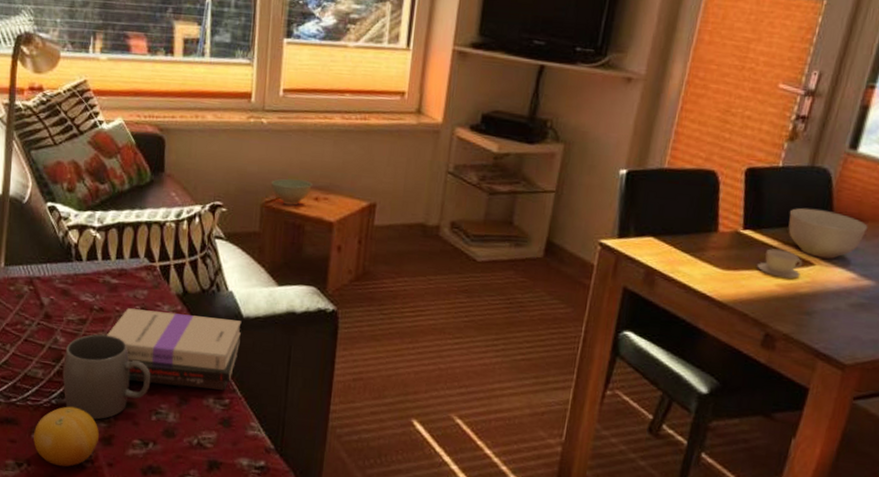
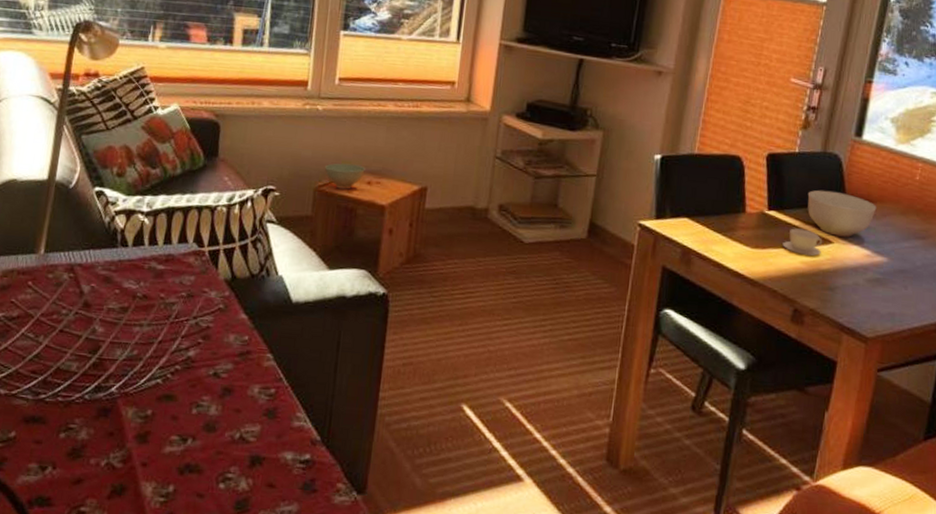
fruit: present [33,406,99,467] -> none [61,401,135,469]
mug: present [62,334,151,420] -> none [98,322,194,415]
books: present [107,308,242,390] -> none [149,295,291,379]

